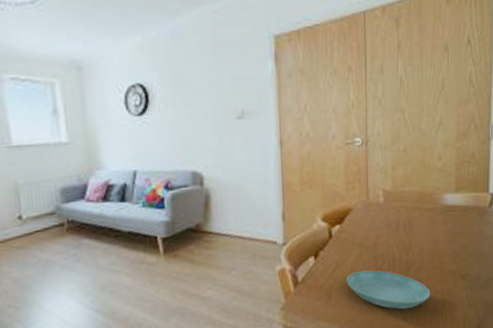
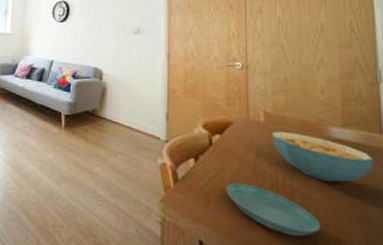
cereal bowl: none [390,207,479,251] -> present [271,131,374,183]

